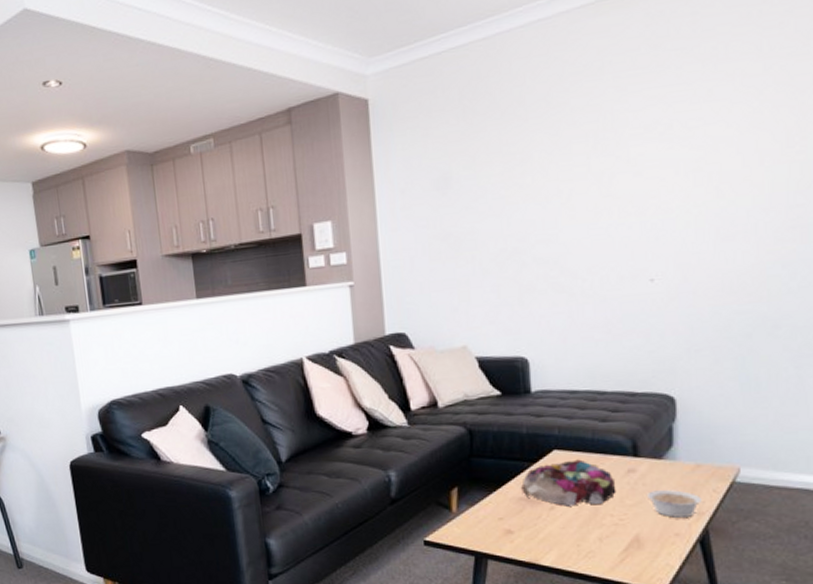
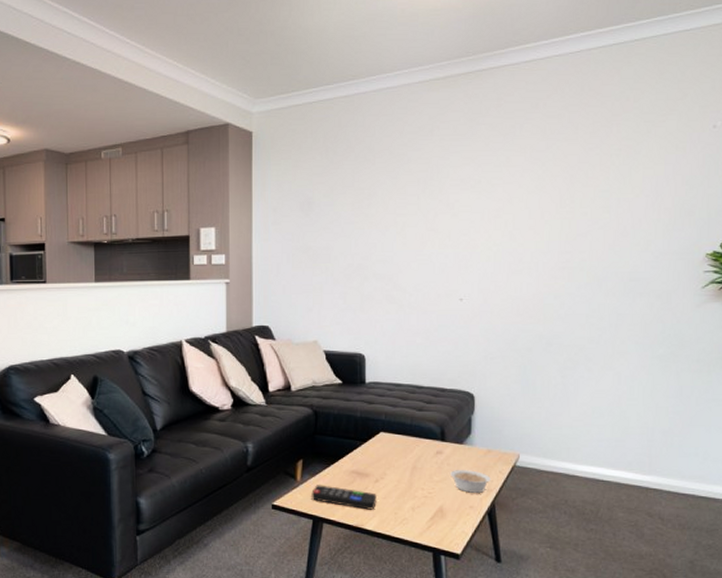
remote control: none [471,515,553,543] -> present [311,485,377,510]
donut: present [521,459,616,506] -> none [354,441,427,480]

